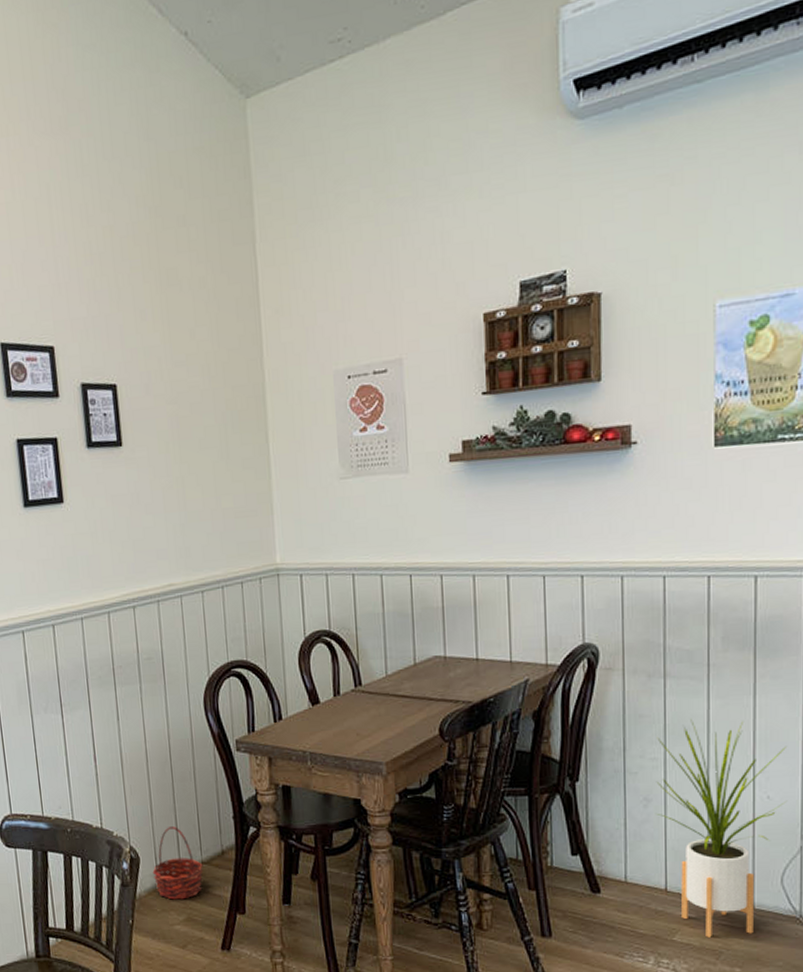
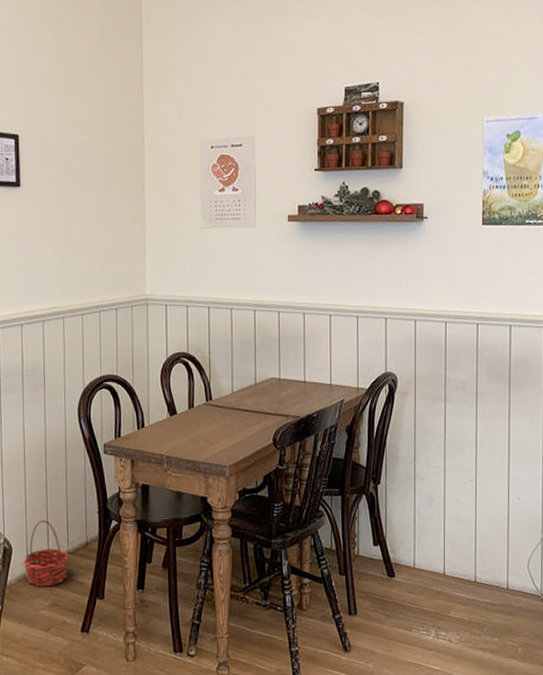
house plant: present [656,719,788,938] -> none [438,436,532,613]

